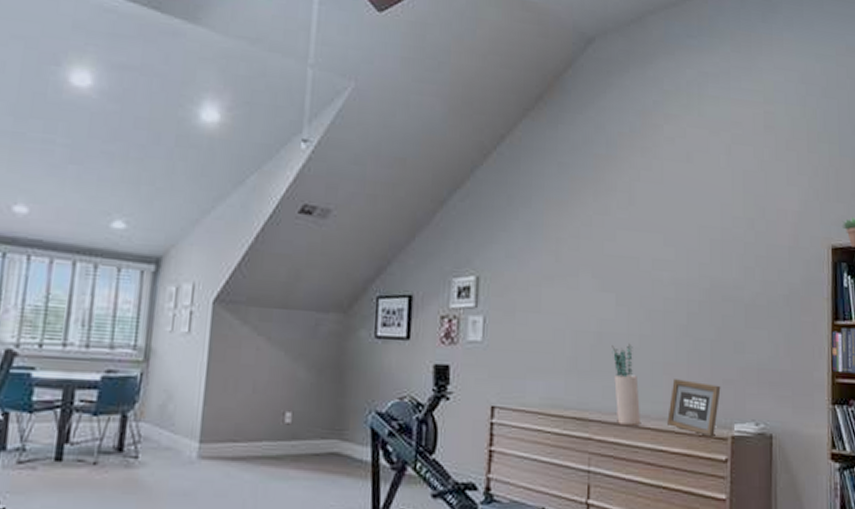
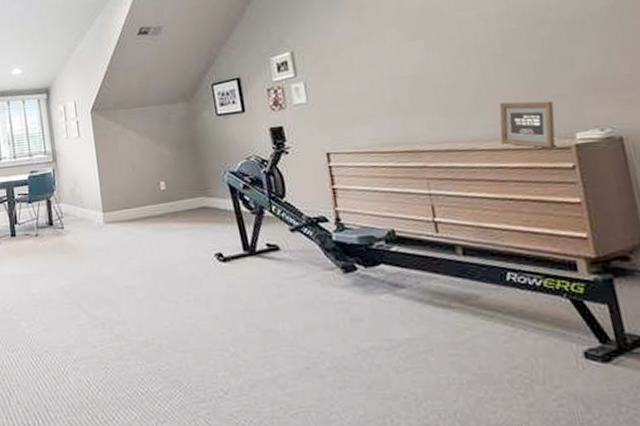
vase: present [612,343,640,427] -> none [429,80,473,152]

